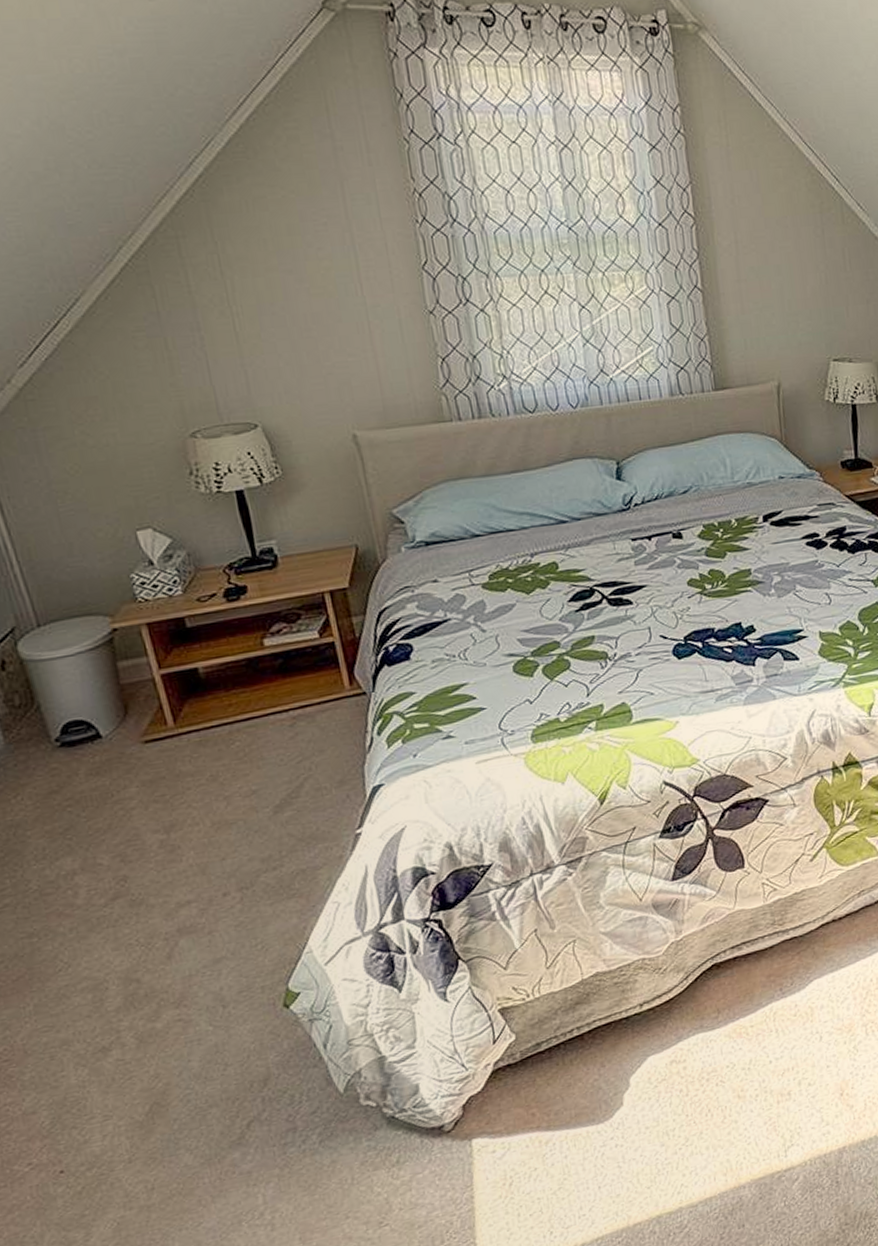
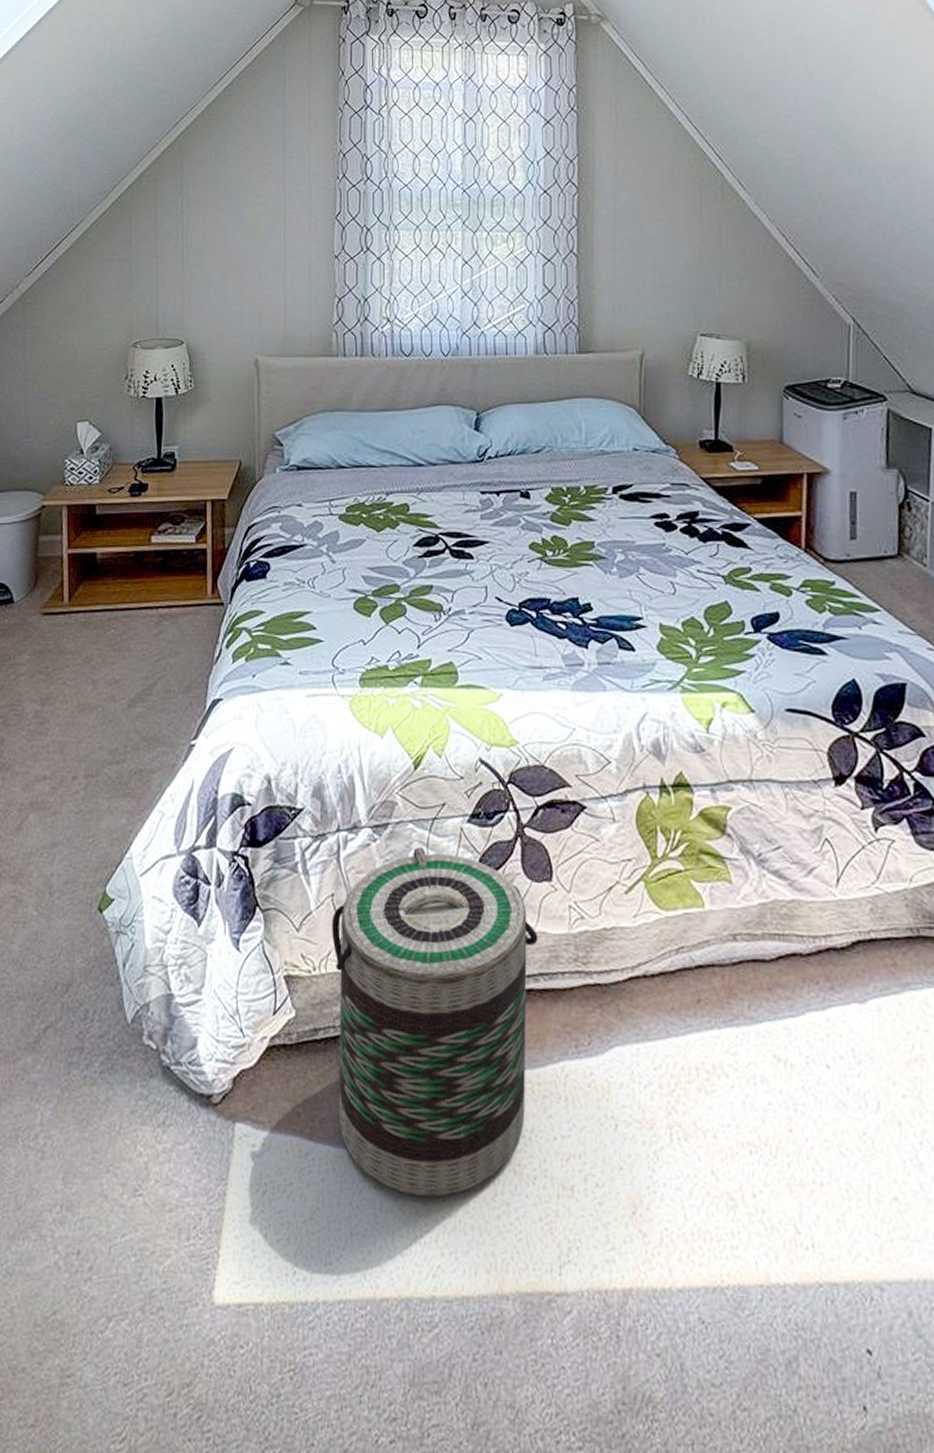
basket: none [538,867,743,1144] -> present [332,846,538,1197]

